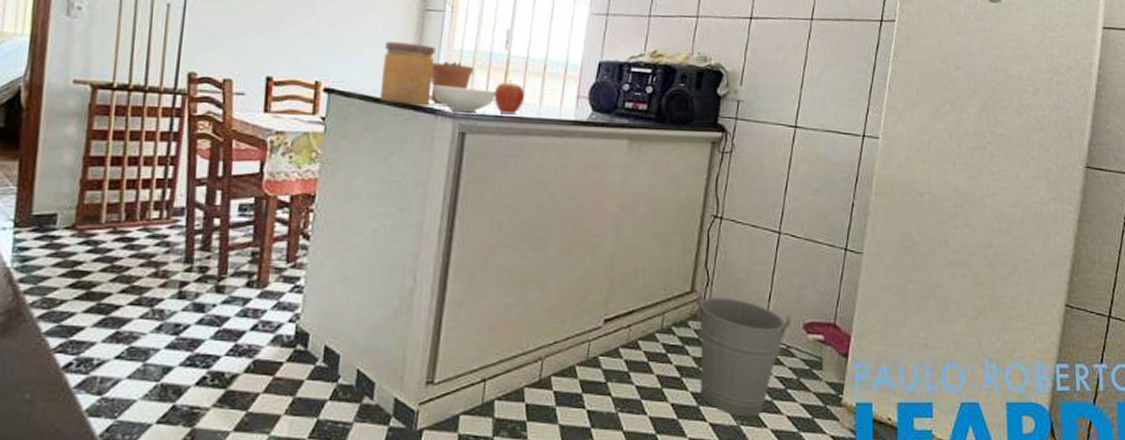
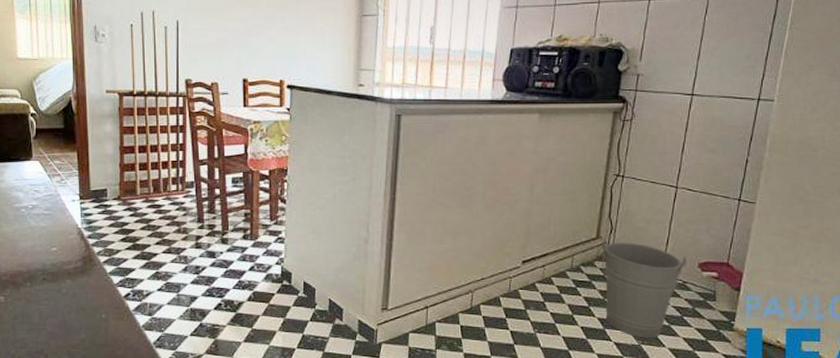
jar: present [379,41,436,106] -> none [330,44,372,95]
planter: present [431,61,474,105] -> none [370,57,405,93]
bowl: present [432,85,497,113] -> none [371,77,425,98]
fruit: present [494,80,525,115] -> none [422,69,449,98]

